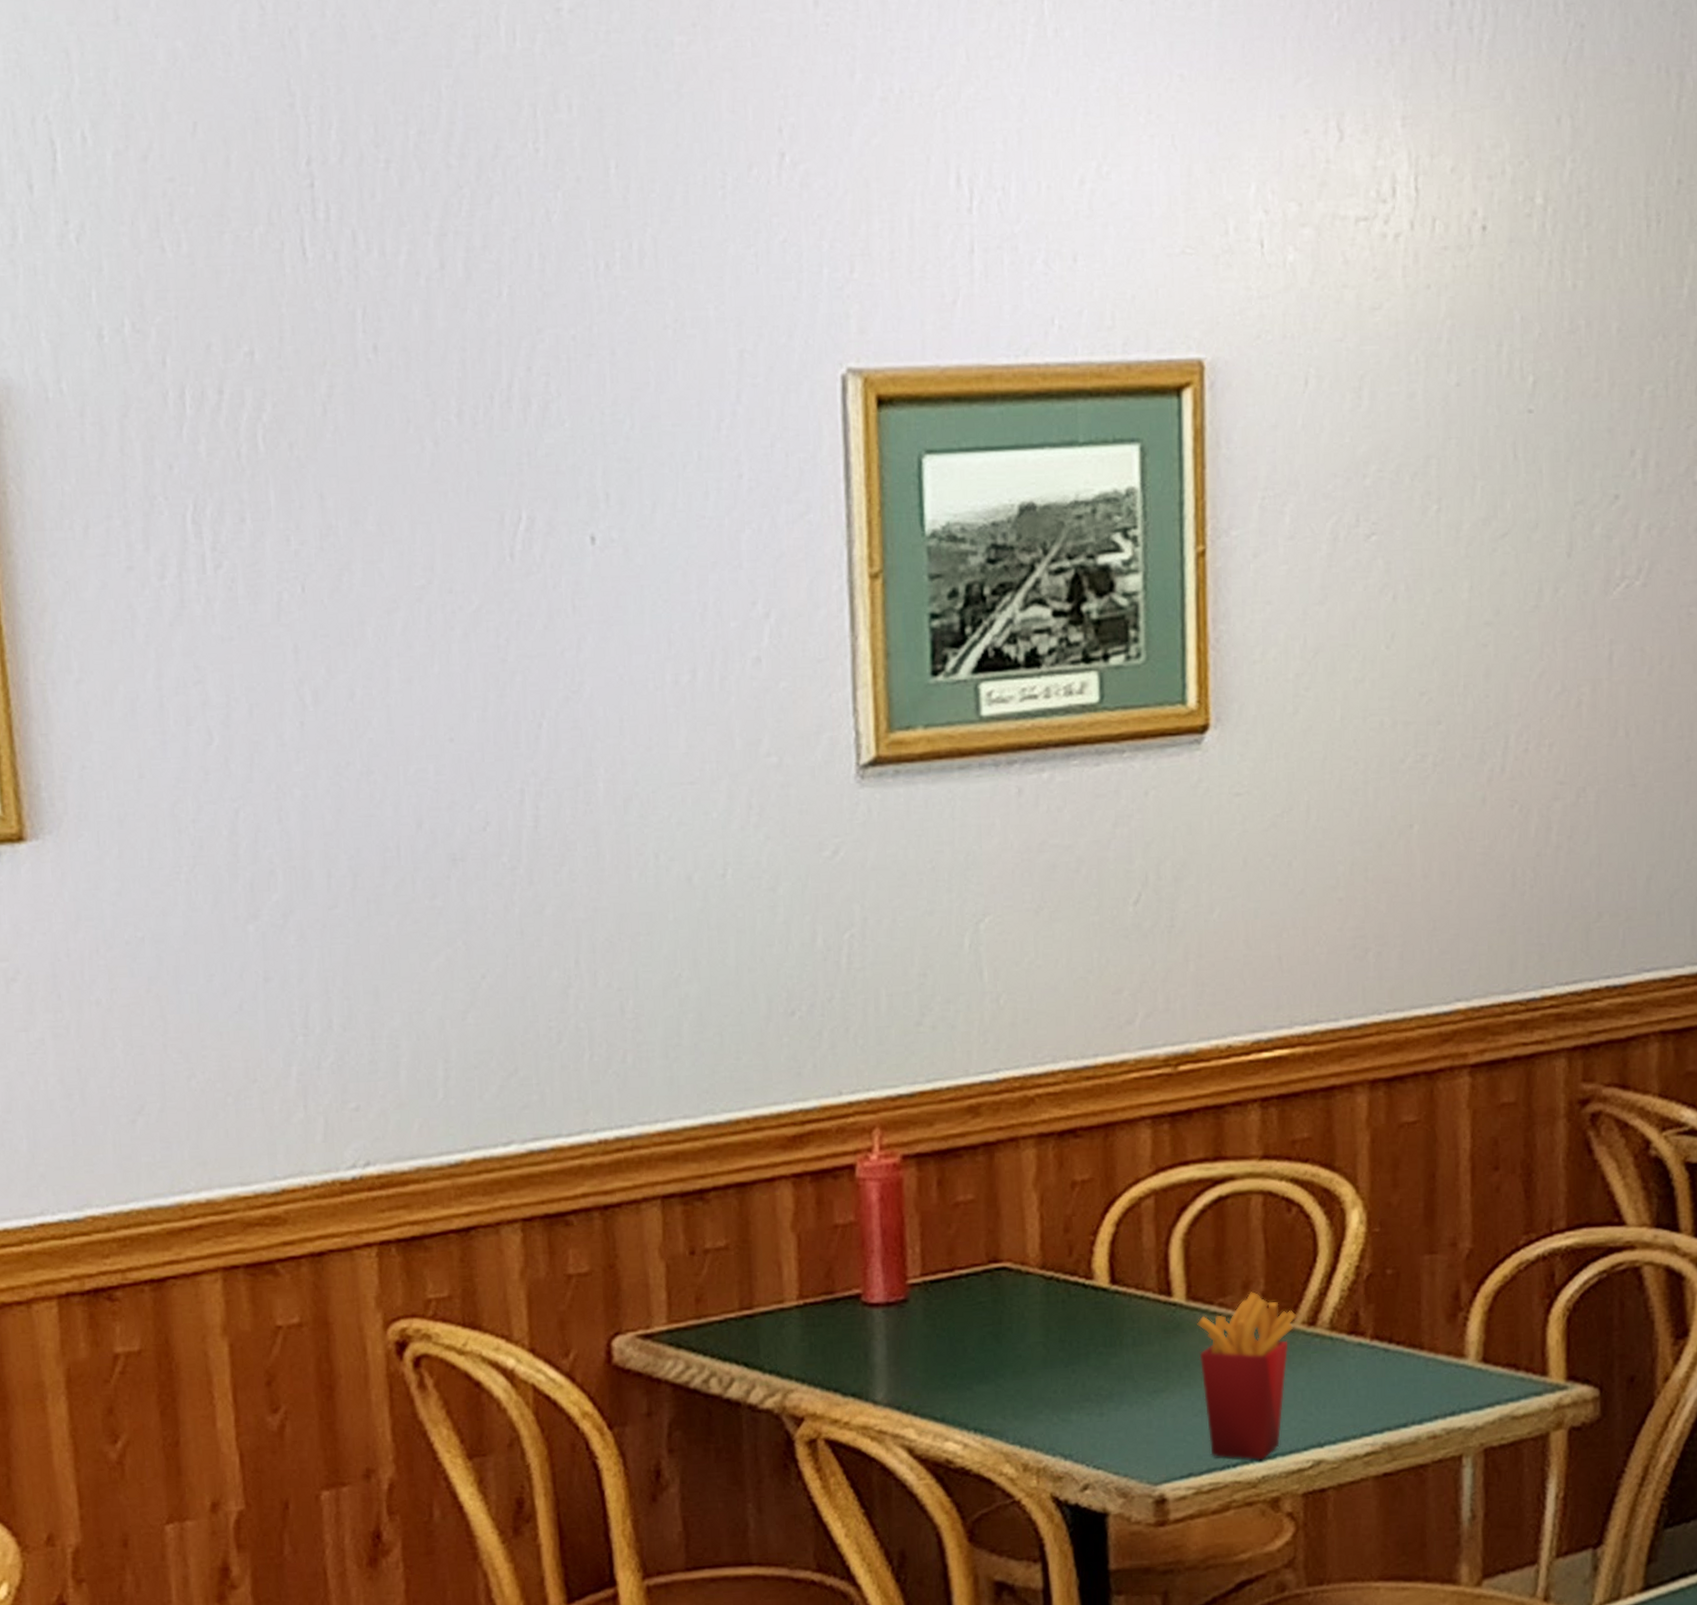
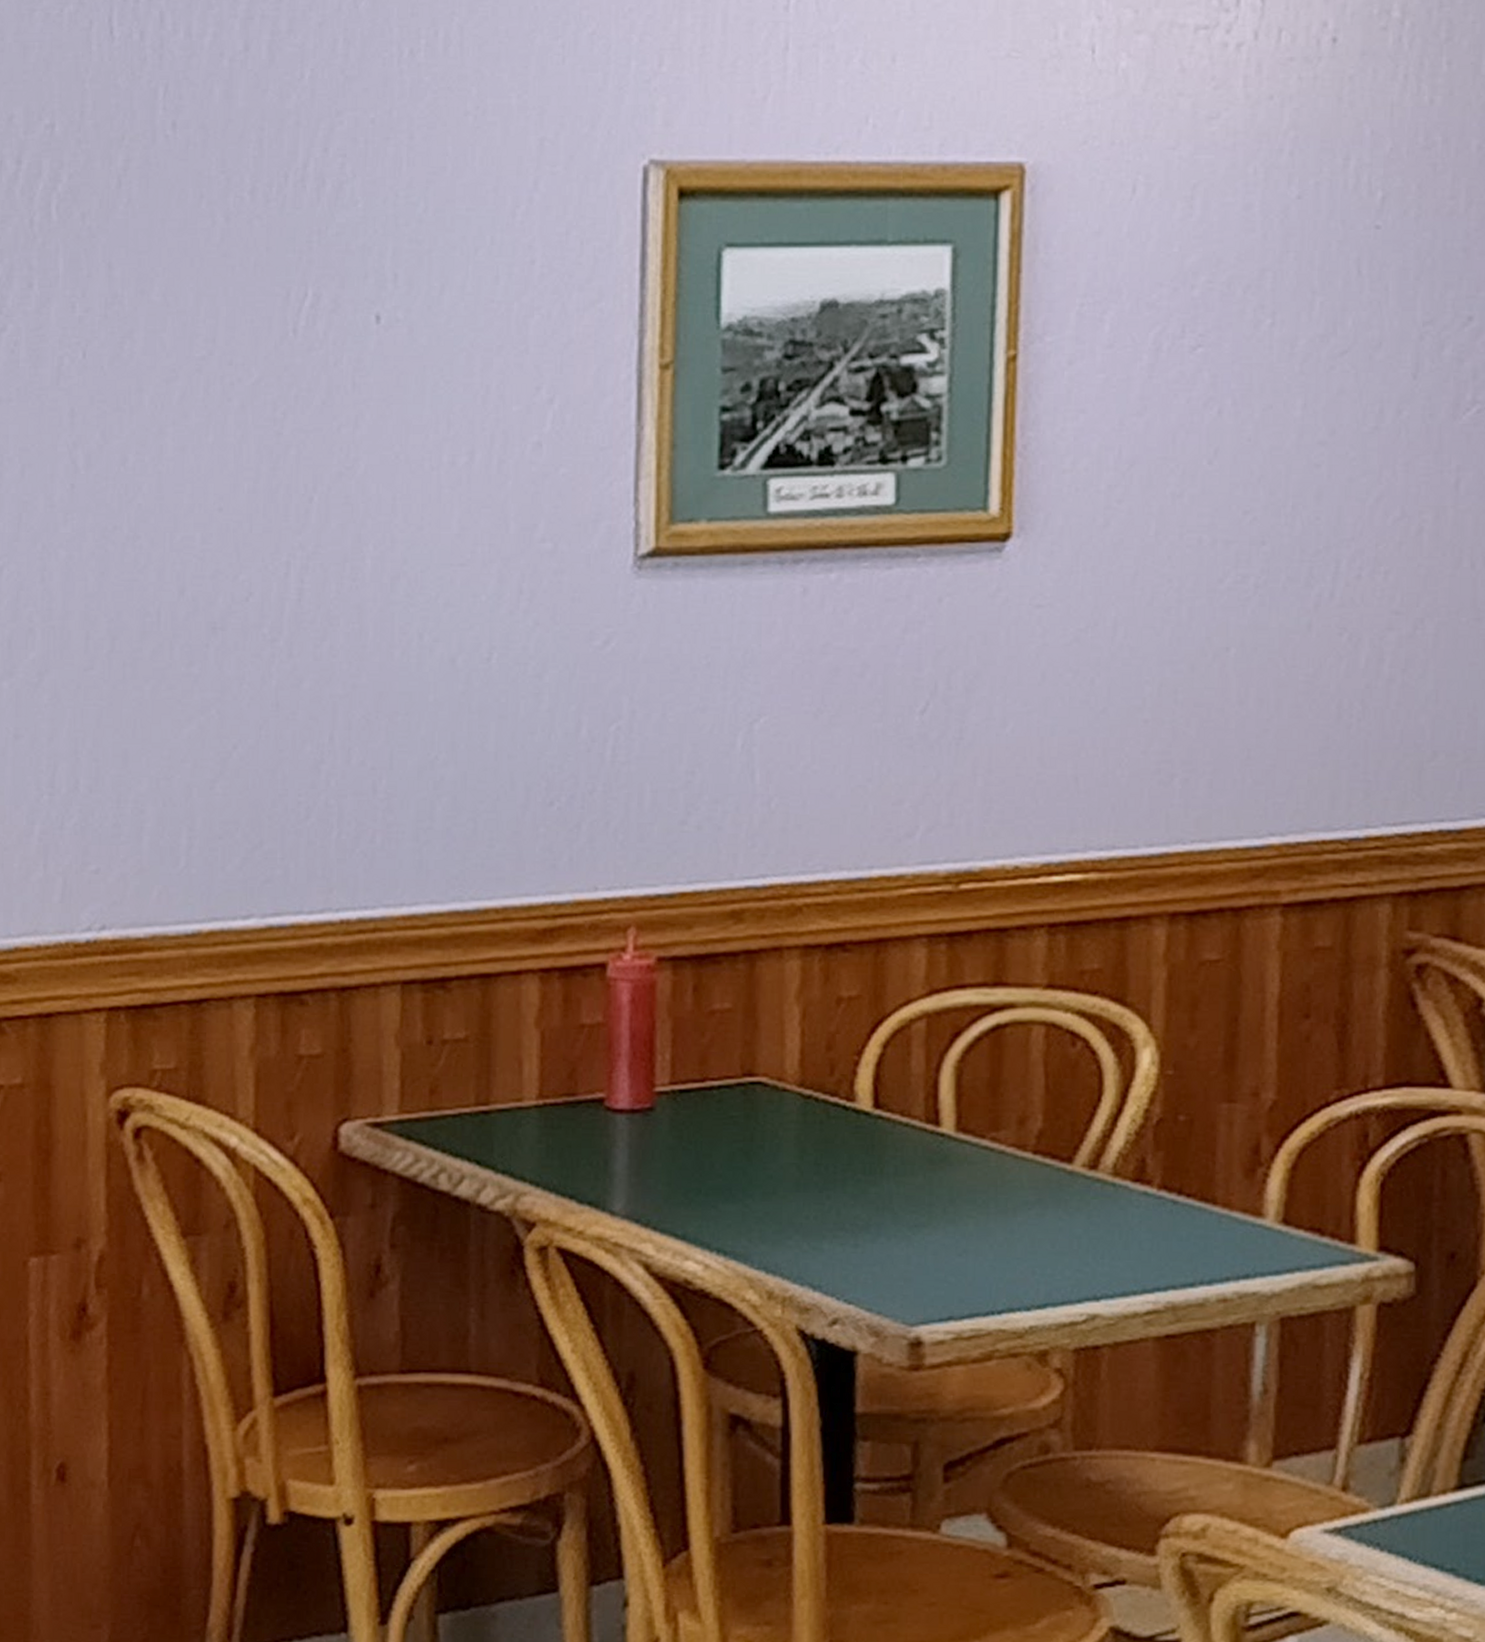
french fries: present [1197,1292,1297,1460] -> none [966,1128,1077,1309]

